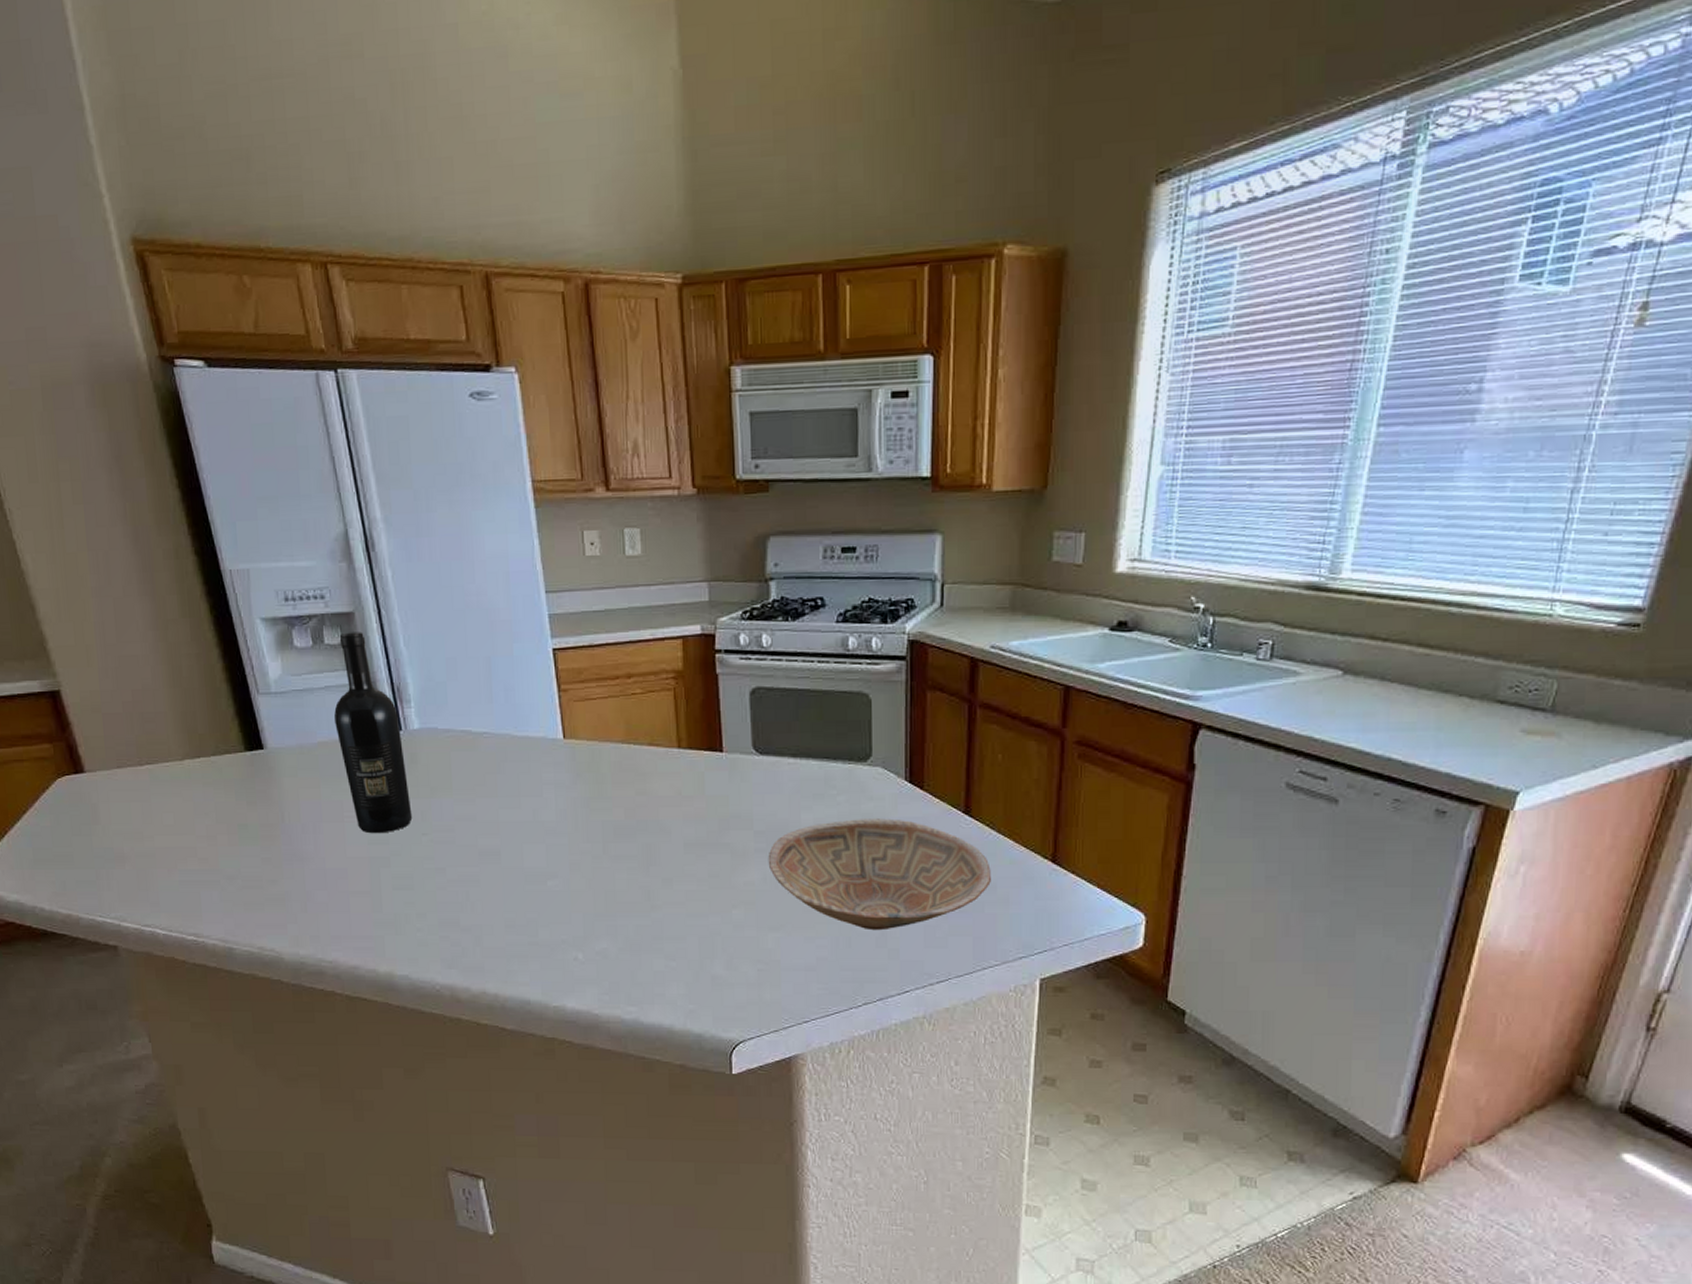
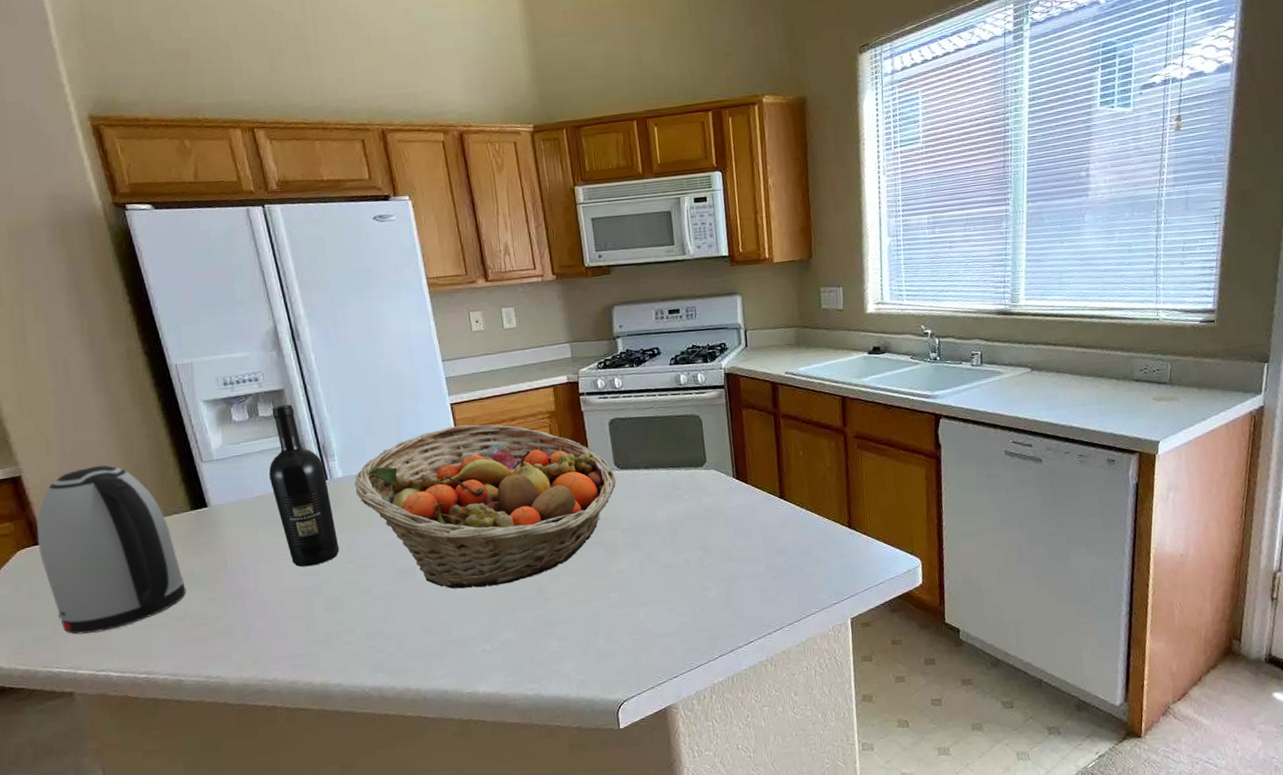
kettle: none [78,686,239,883] -> present [37,465,186,635]
fruit basket: none [433,678,753,883] -> present [354,424,616,589]
bowl: present [768,818,991,931] -> none [633,508,806,597]

